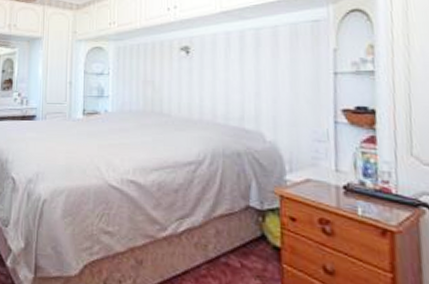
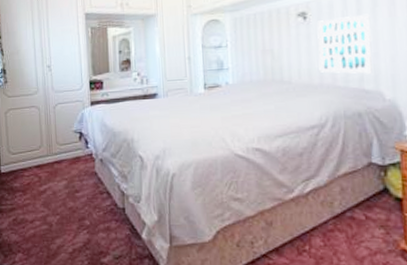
wall art: none [199,53,254,113] -> present [316,14,373,74]

